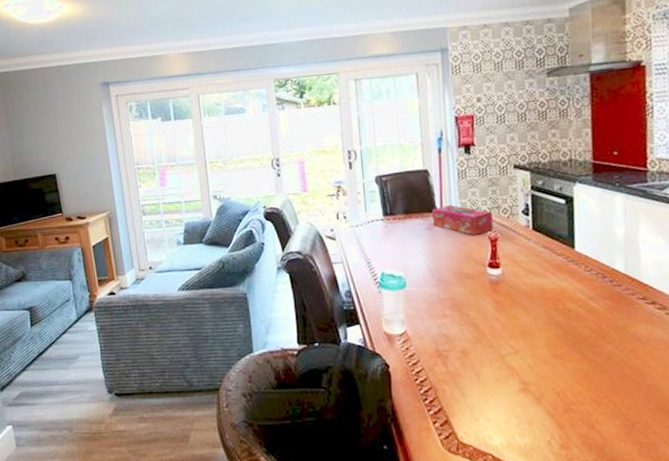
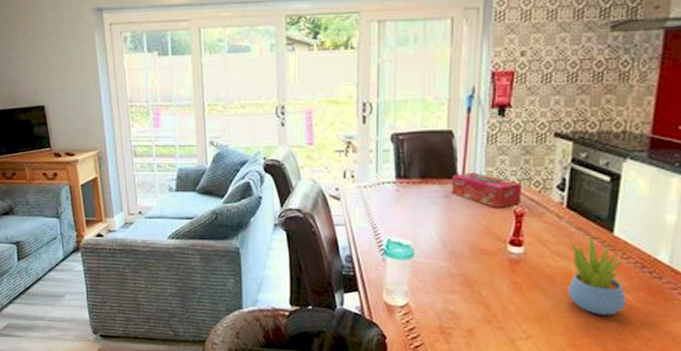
succulent plant: none [539,252,595,325] -> present [568,234,626,316]

